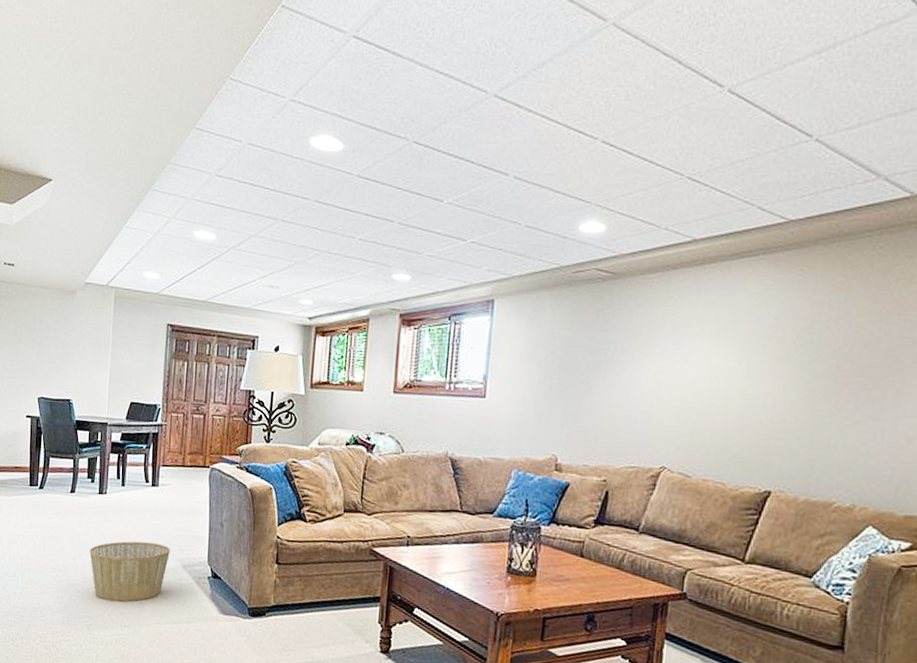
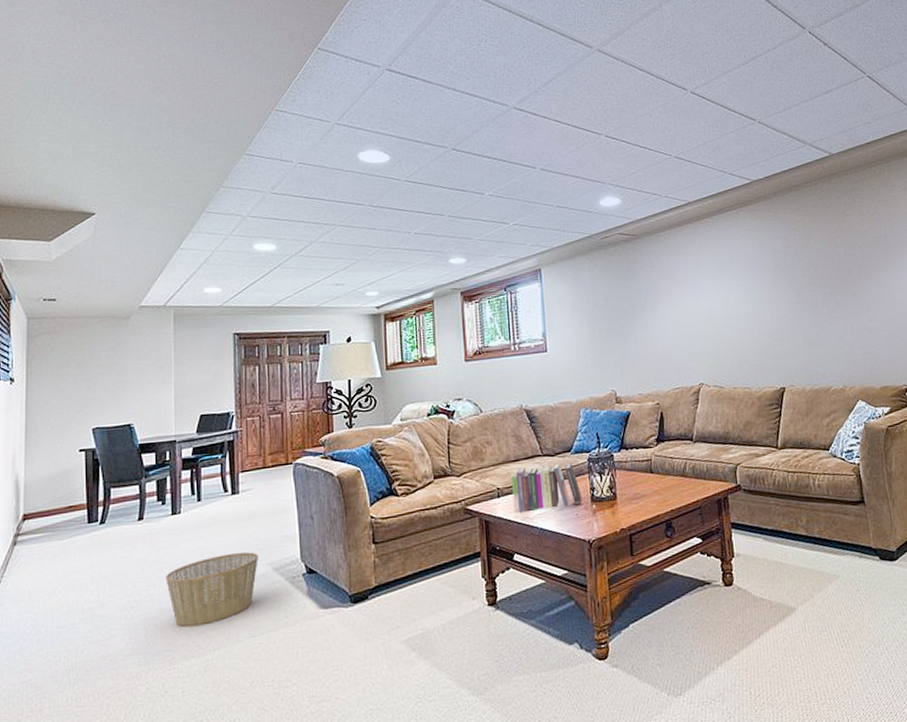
books: none [421,520,498,574] -> present [511,463,582,512]

